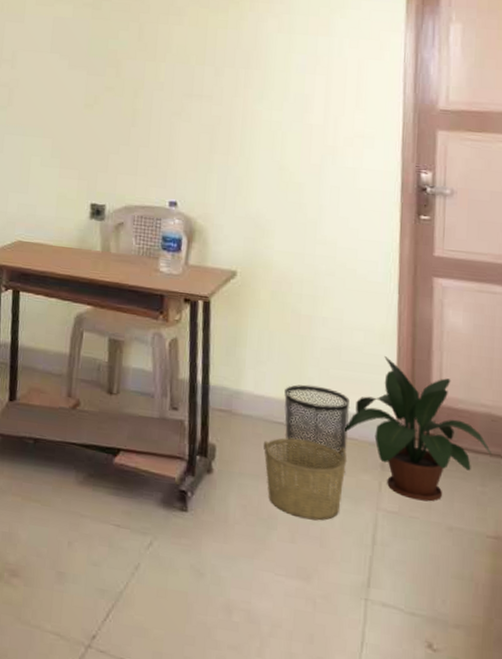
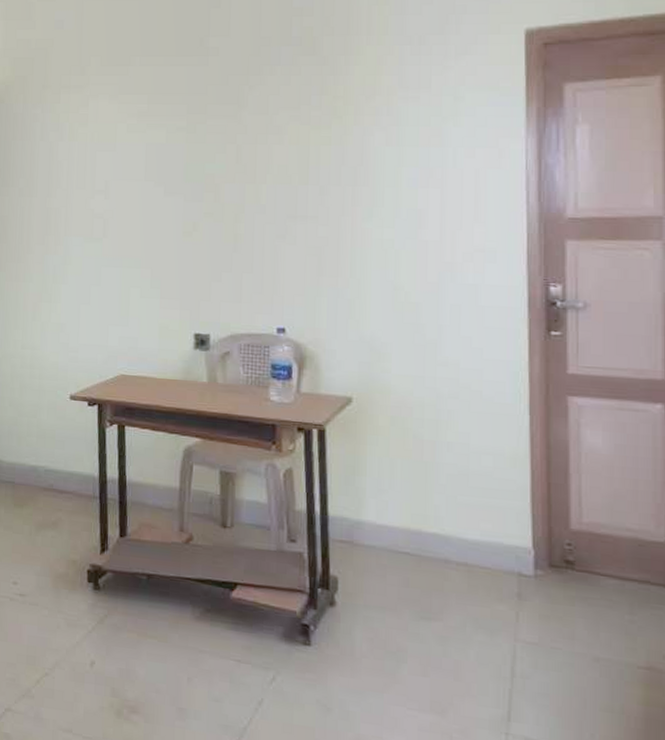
basket: present [264,438,347,520] -> none [389,568,480,653]
waste bin: present [284,384,350,475] -> none [409,512,481,605]
potted plant: present [344,356,493,502] -> none [475,481,641,632]

